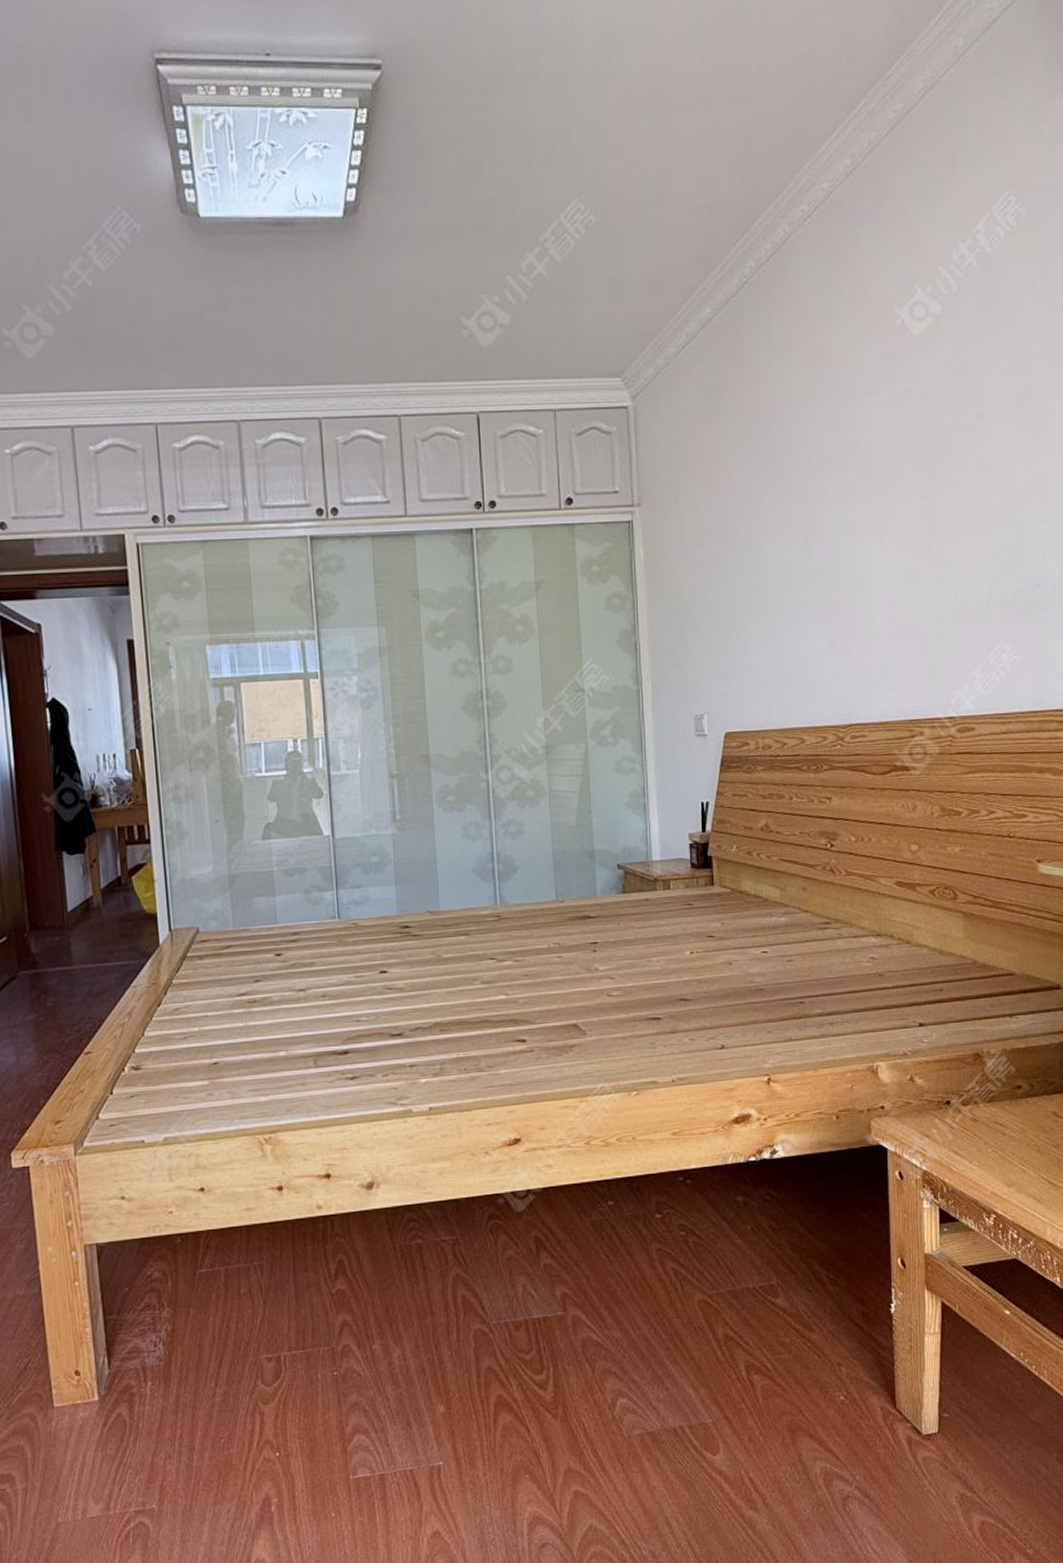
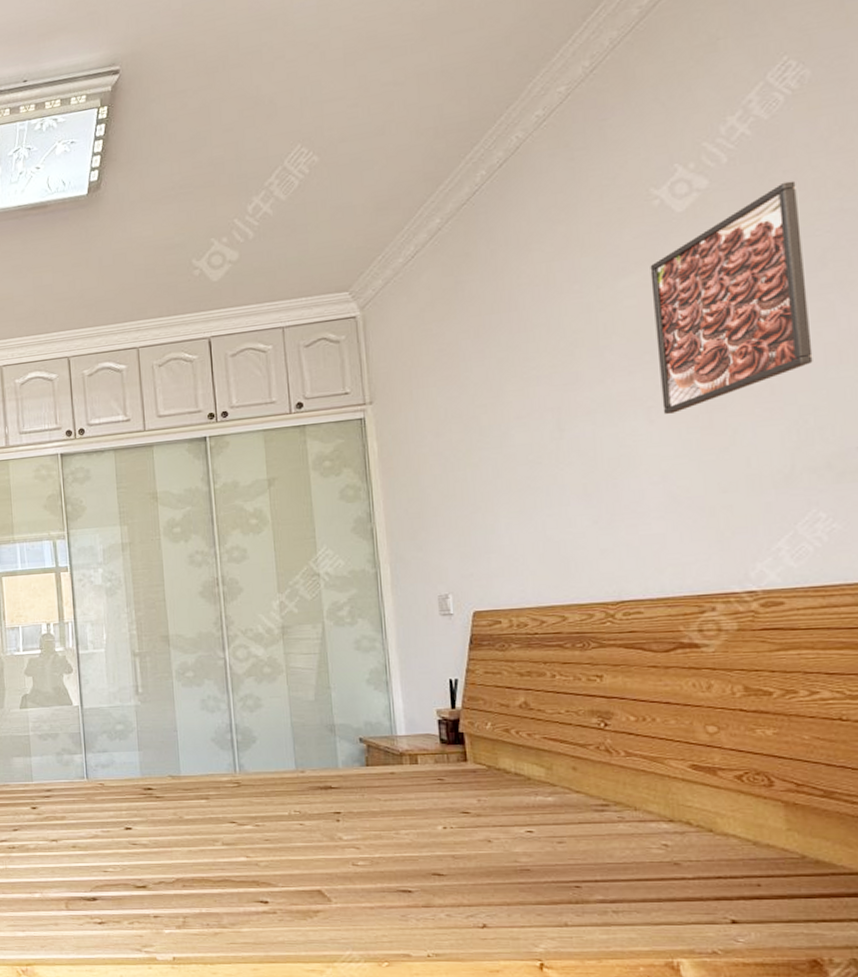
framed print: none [890,319,1010,540] -> present [650,181,813,414]

